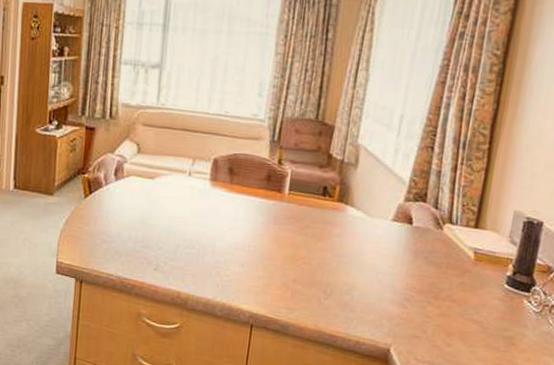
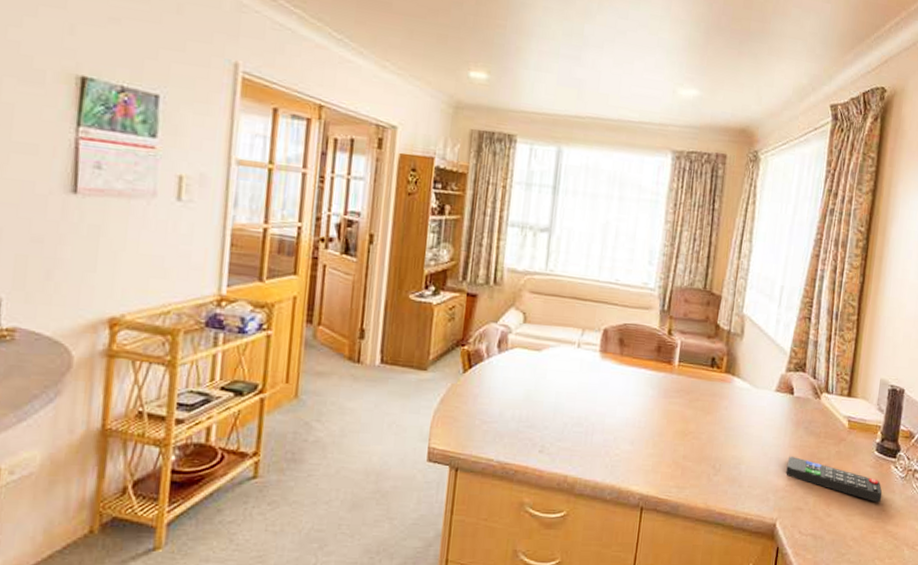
remote control: none [402,285,512,337] -> present [786,457,883,503]

